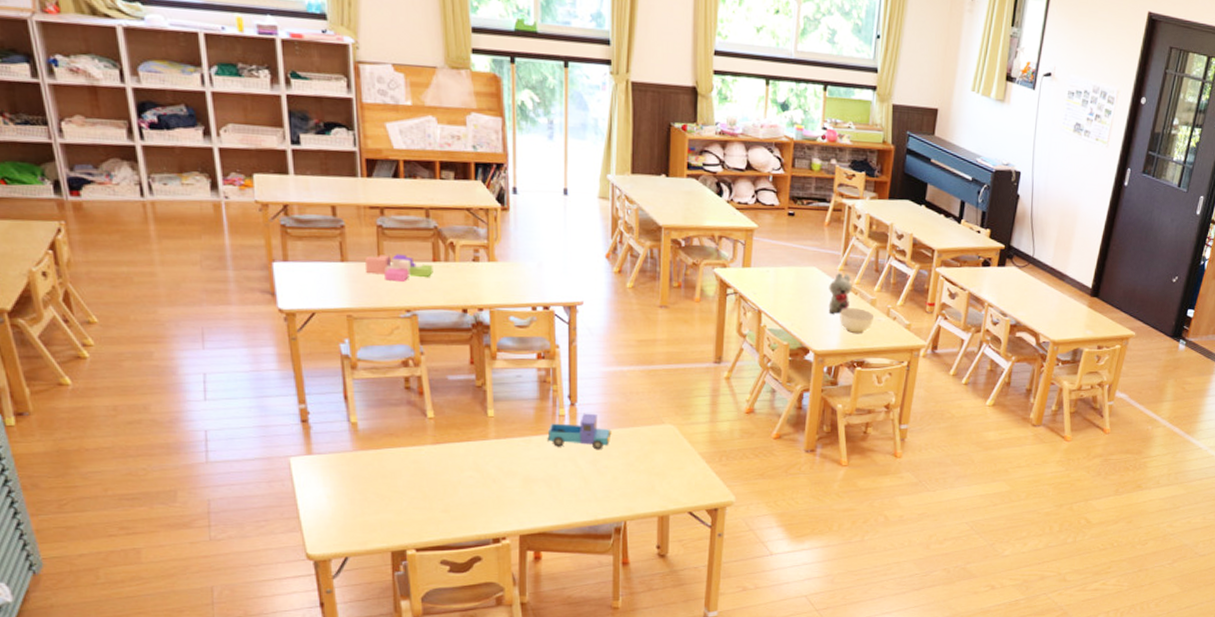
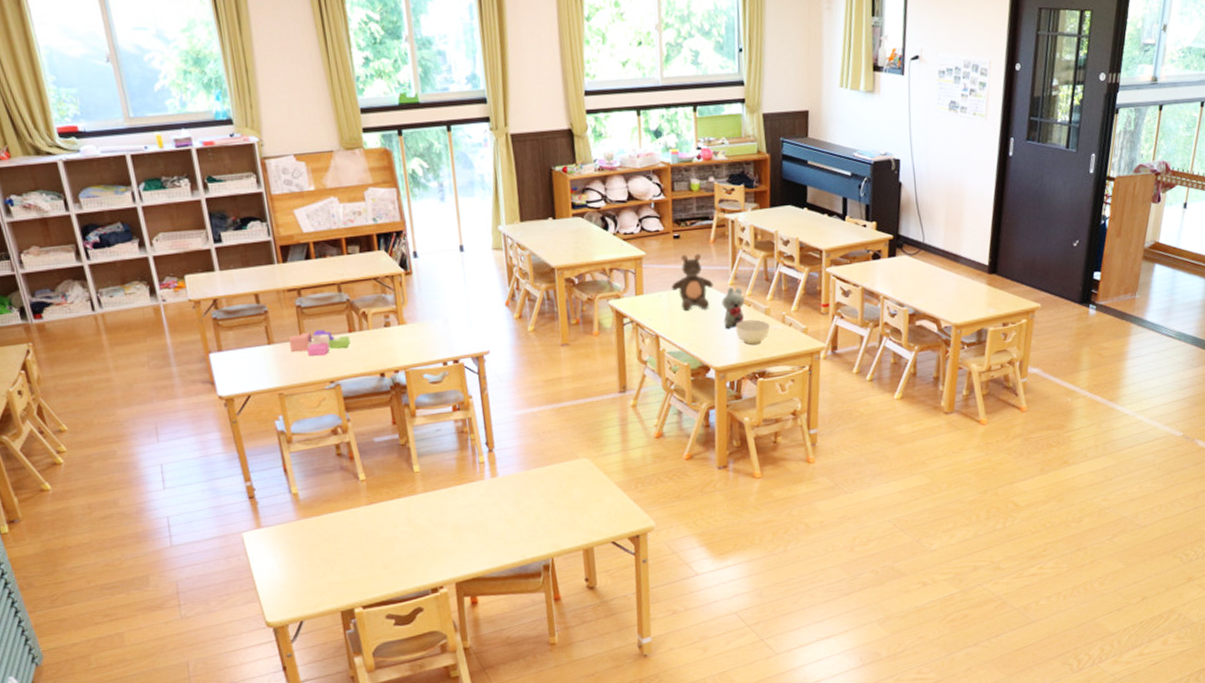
toy truck: present [547,413,612,450] -> none [470,456,530,493]
teddy bear: none [779,233,823,291] -> present [671,253,714,311]

